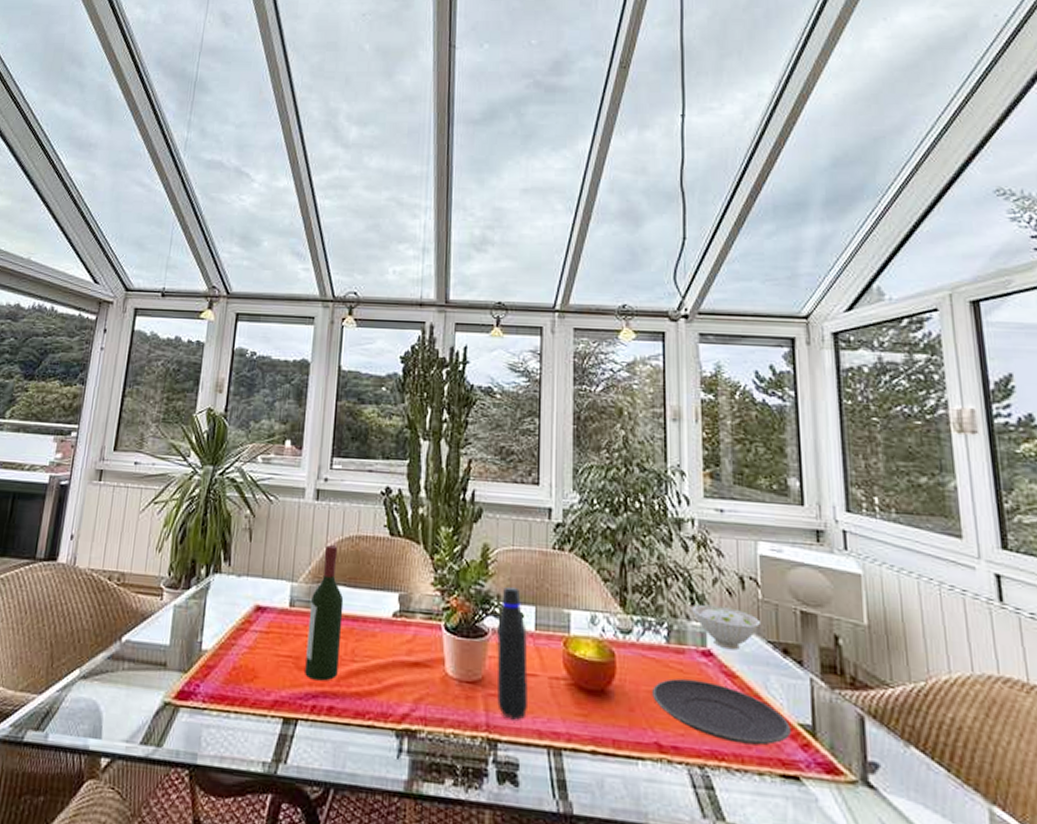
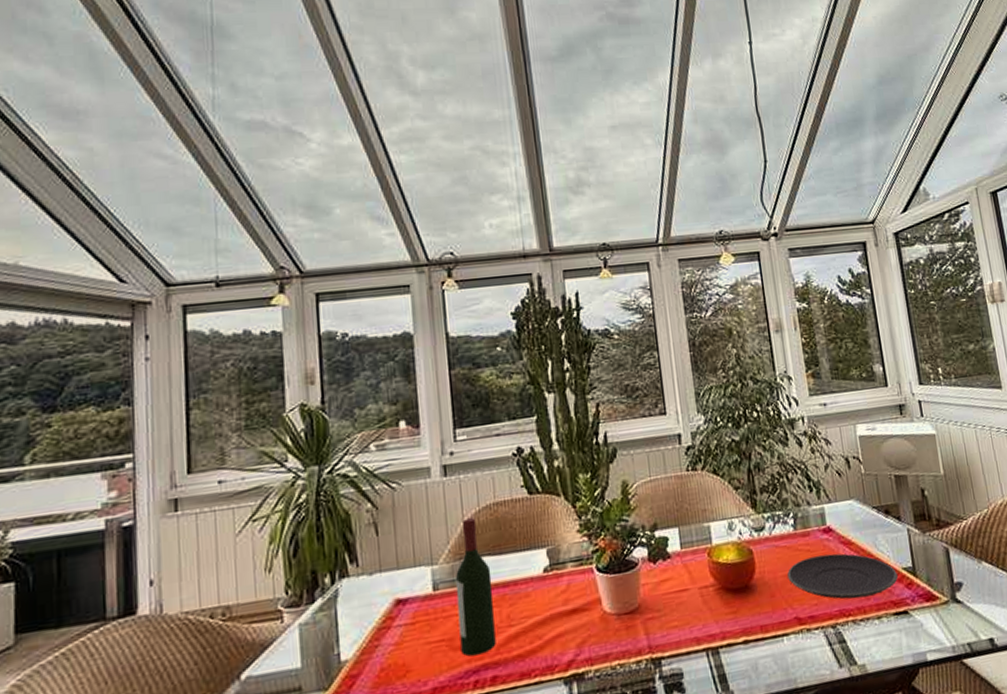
water bottle: present [496,586,528,720] -> none [646,514,684,636]
bowl: present [692,604,762,651] -> none [811,486,866,523]

